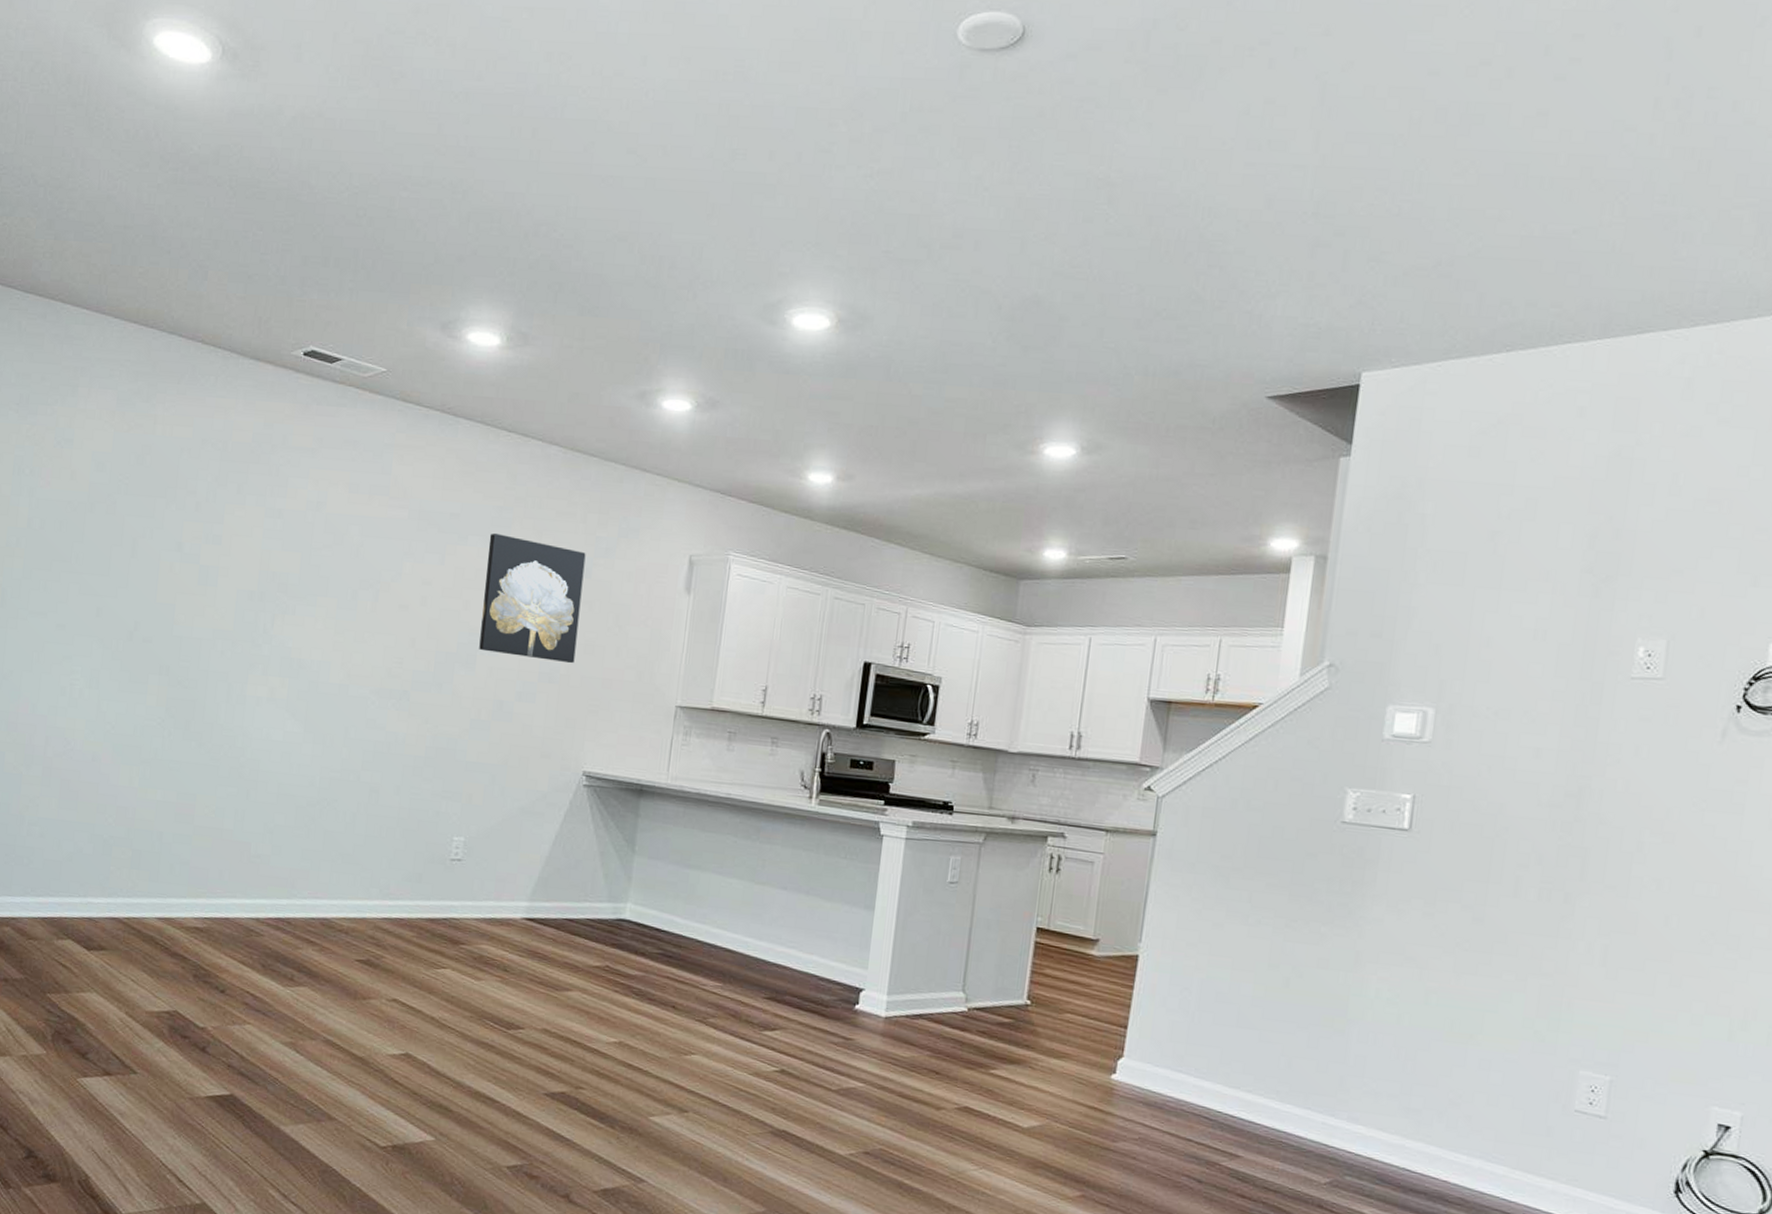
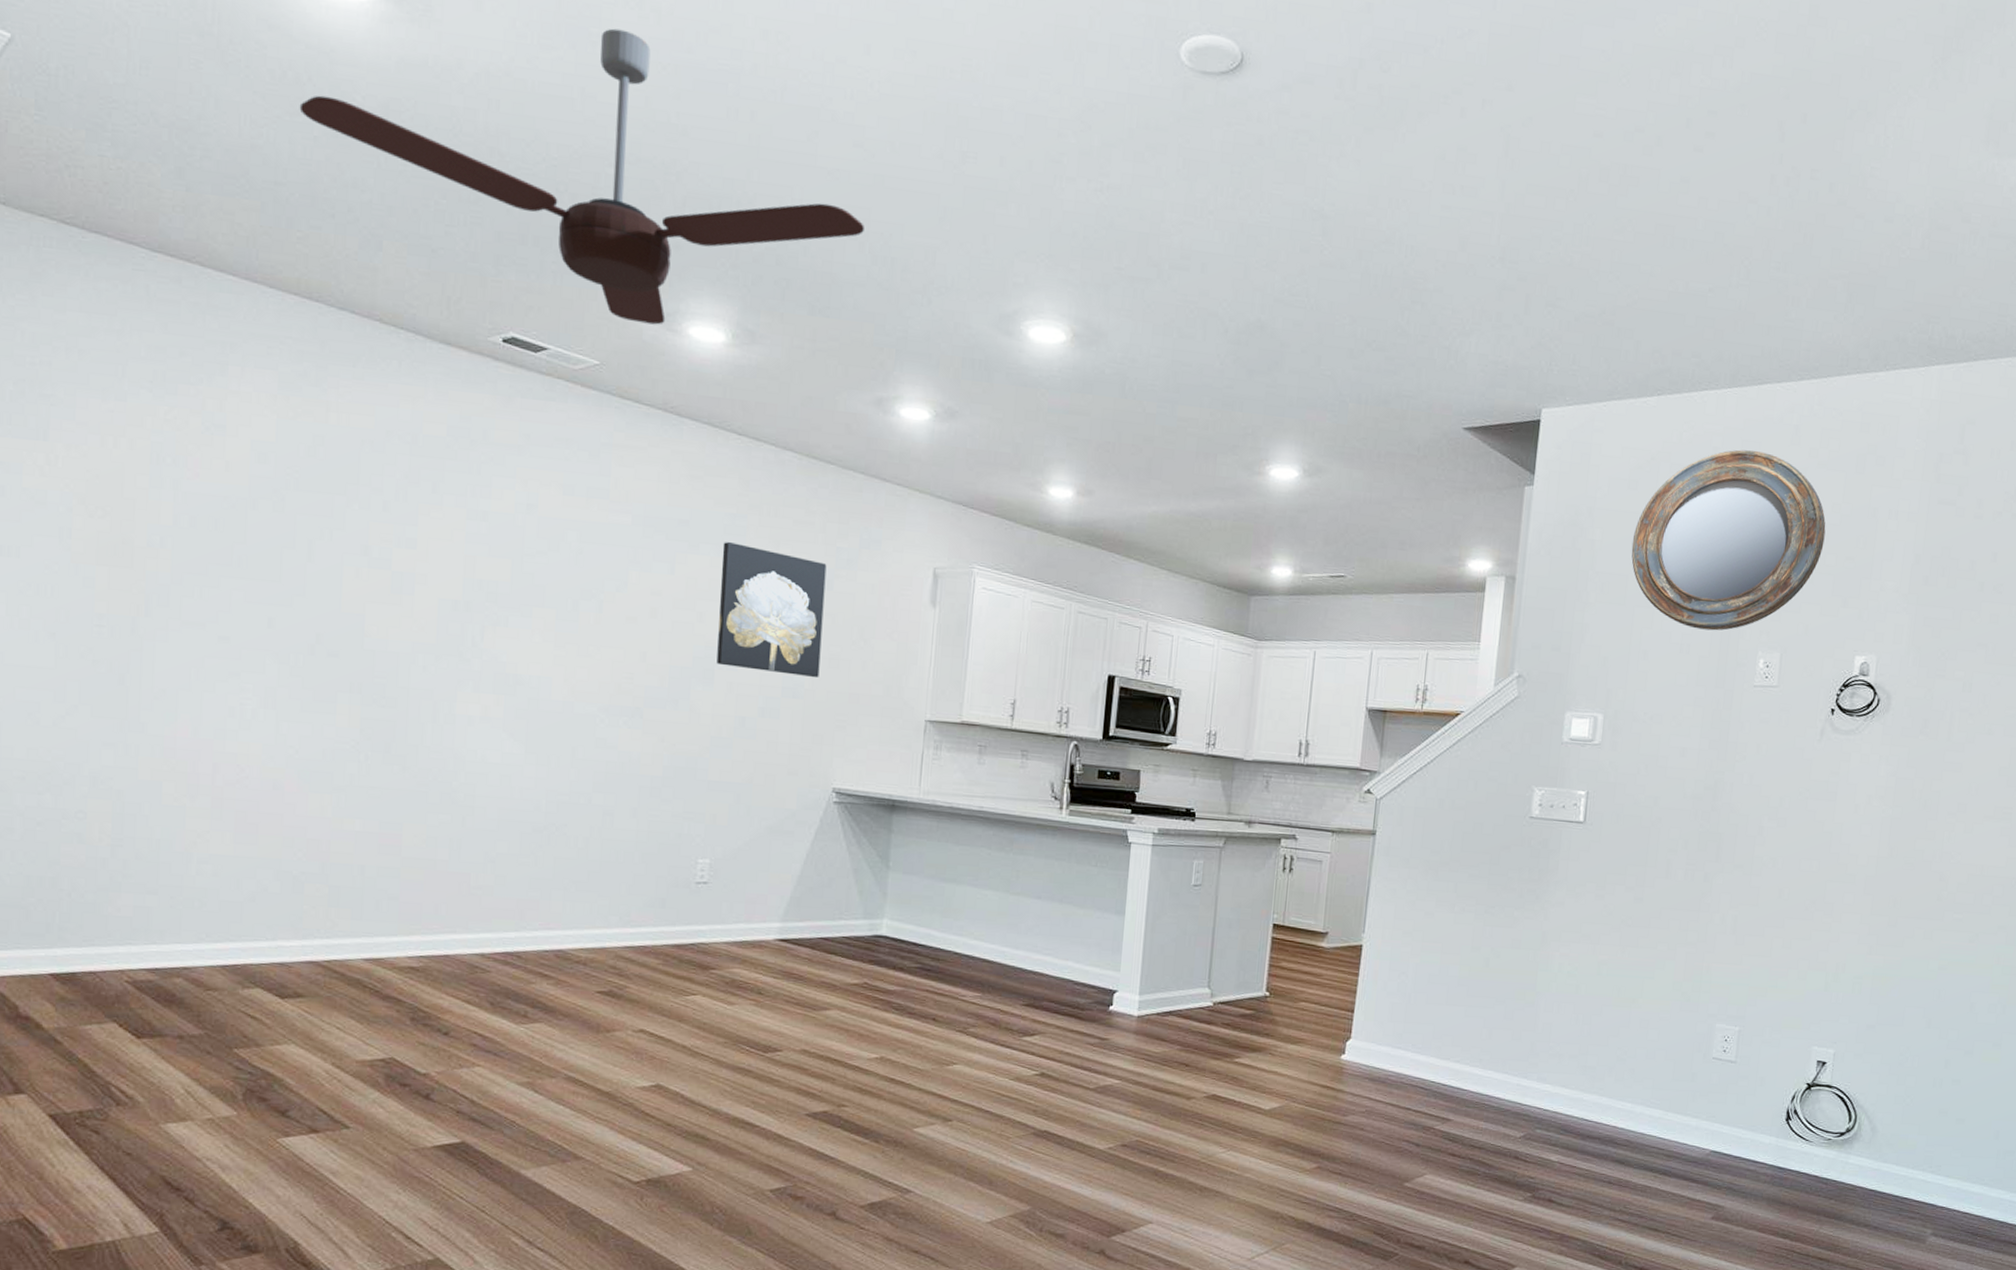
ceiling fan: none [147,65,635,333] -> present [299,28,864,325]
home mirror: none [1471,408,1729,615] -> present [1631,449,1826,631]

